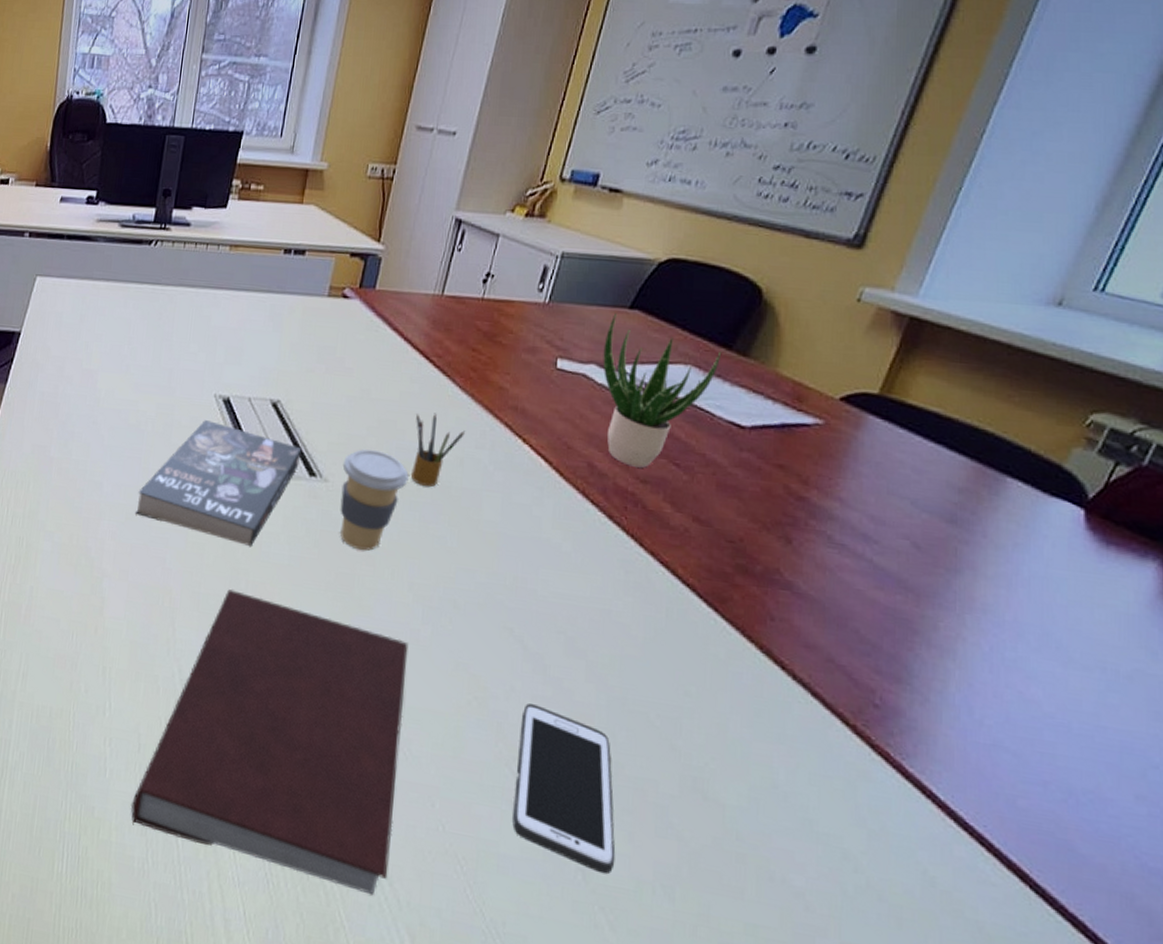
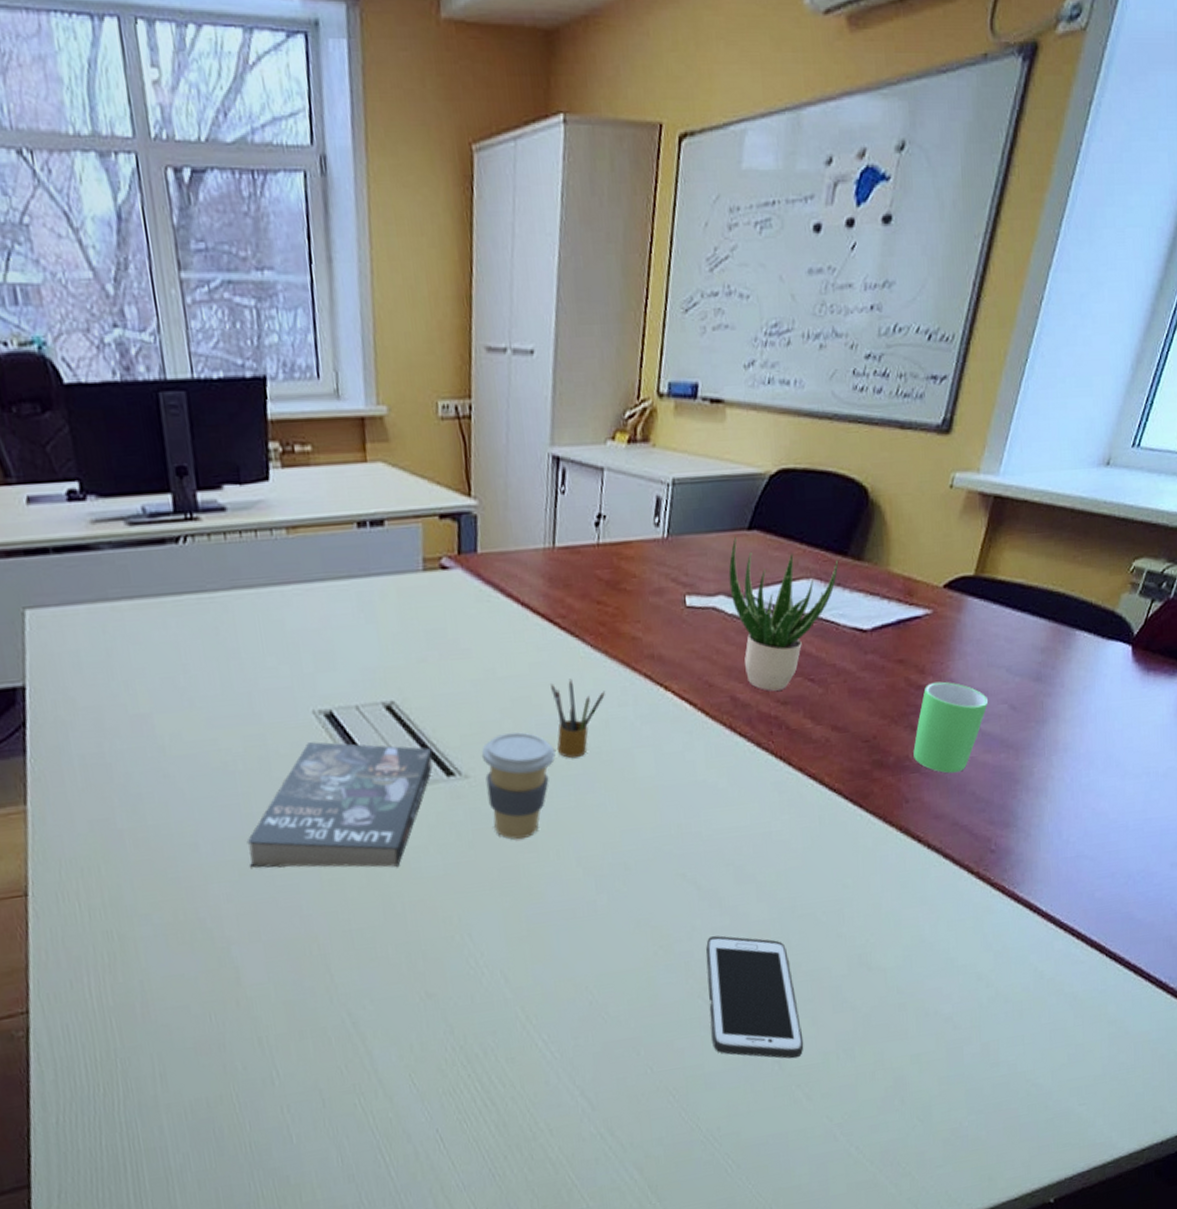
notebook: present [130,588,409,896] -> none [329,914,608,1175]
mug: none [786,496,886,603] -> present [913,681,989,774]

